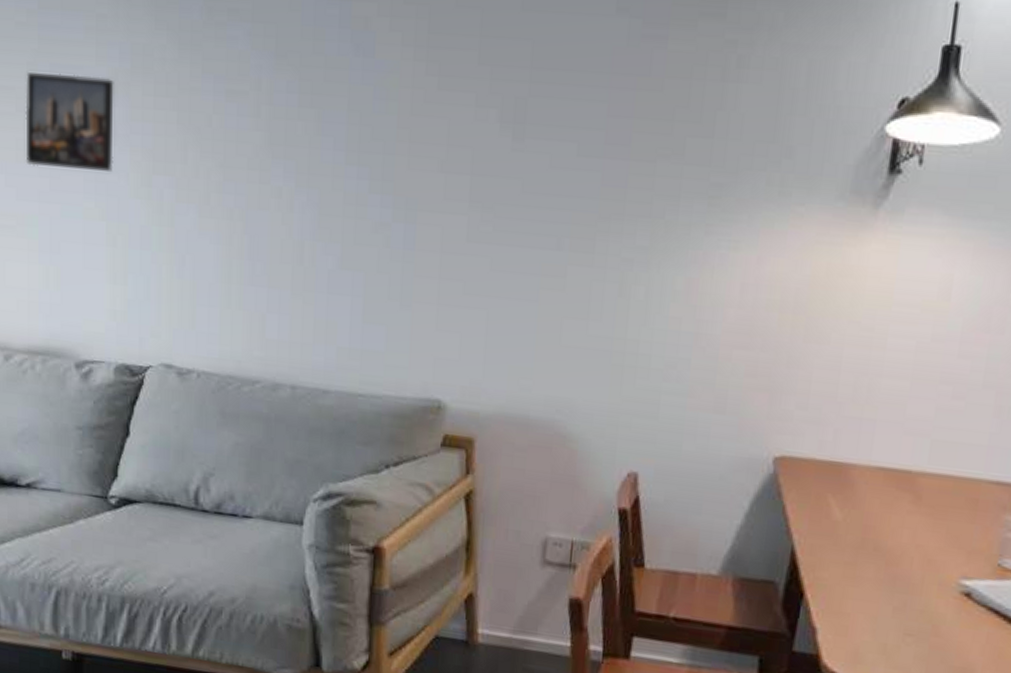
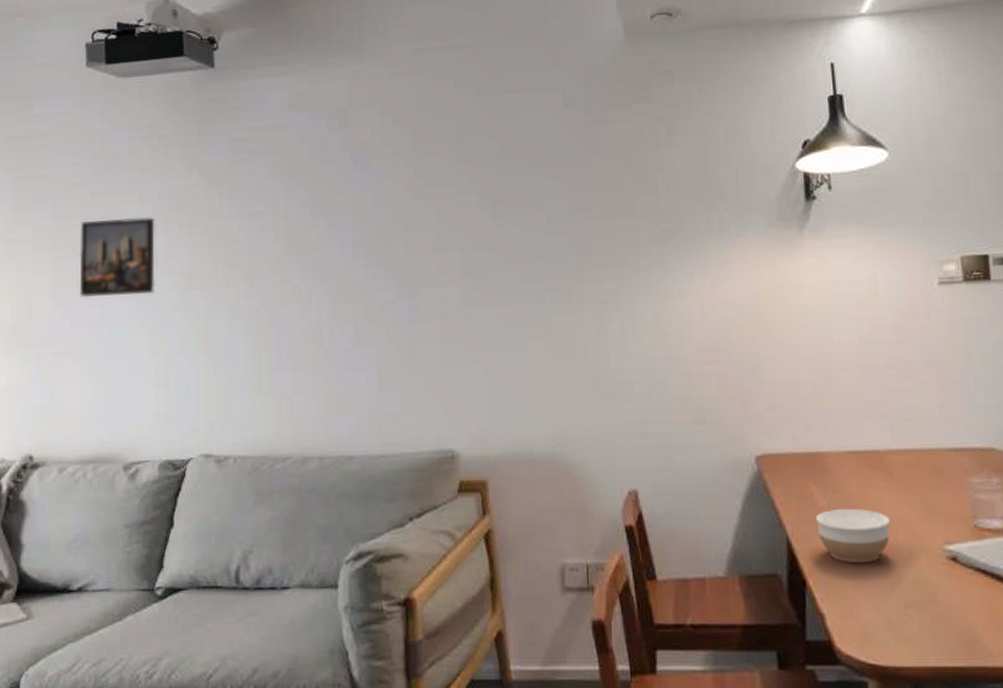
bowl: none [826,525,909,585] -> present [816,508,891,564]

